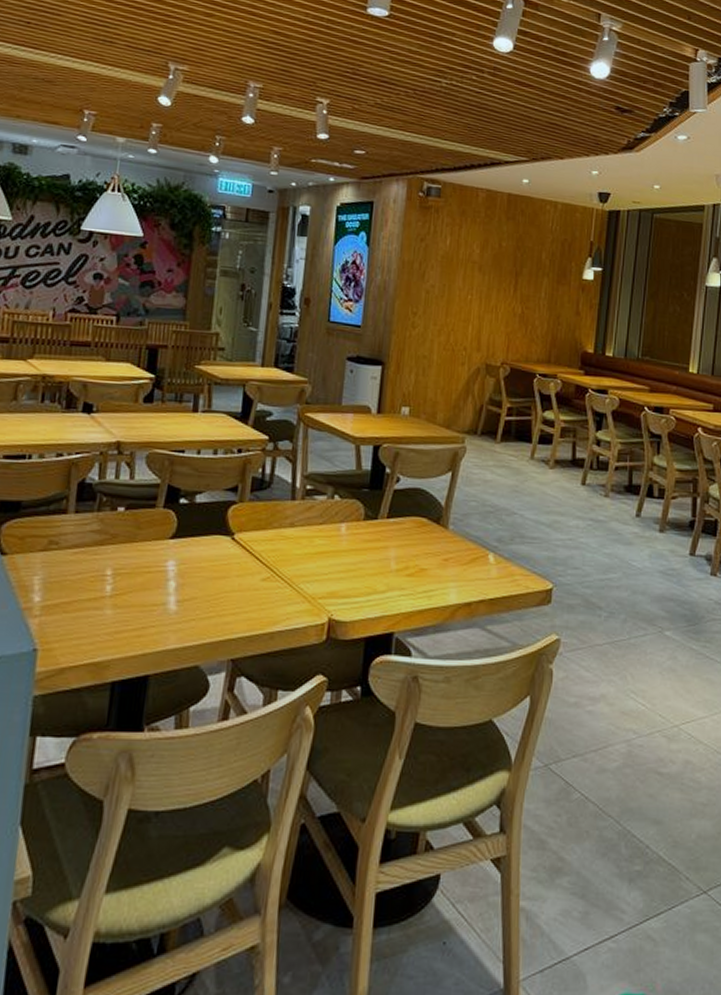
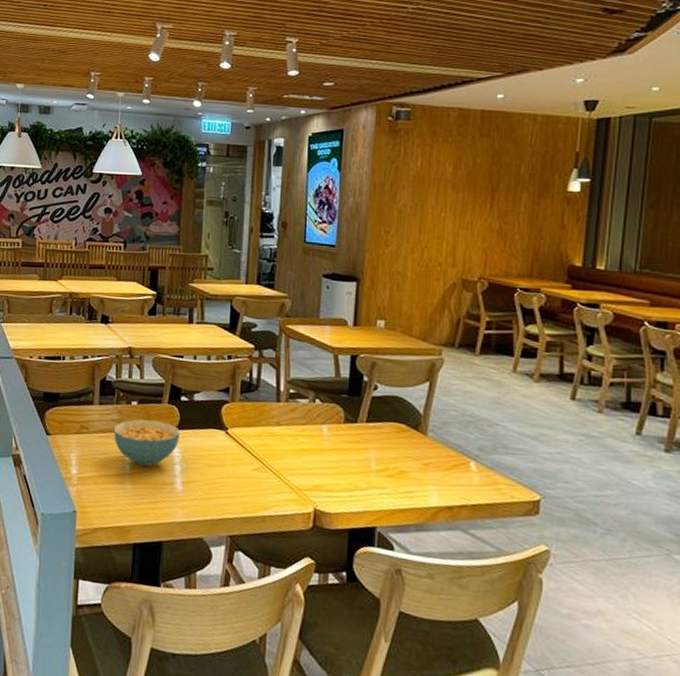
cereal bowl: none [92,528,176,586] -> present [113,419,180,467]

